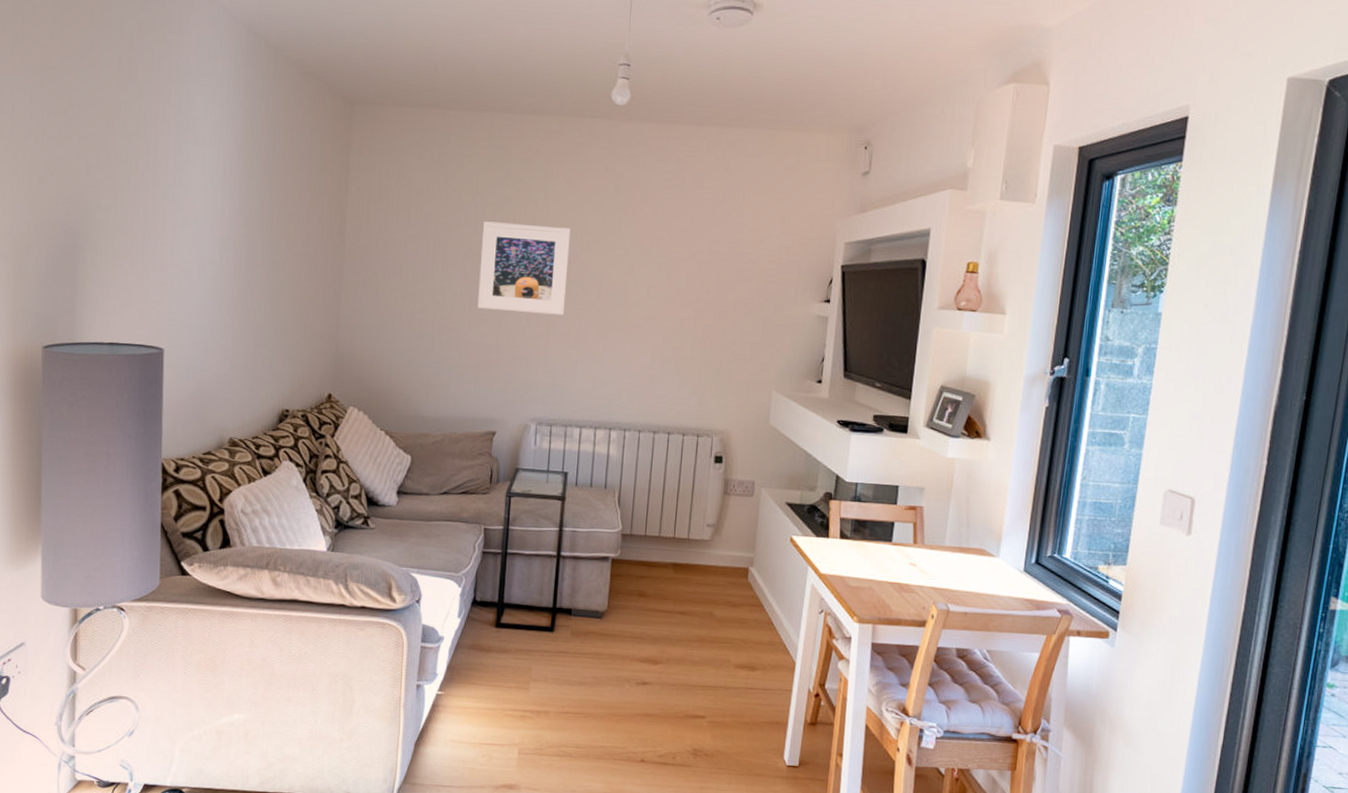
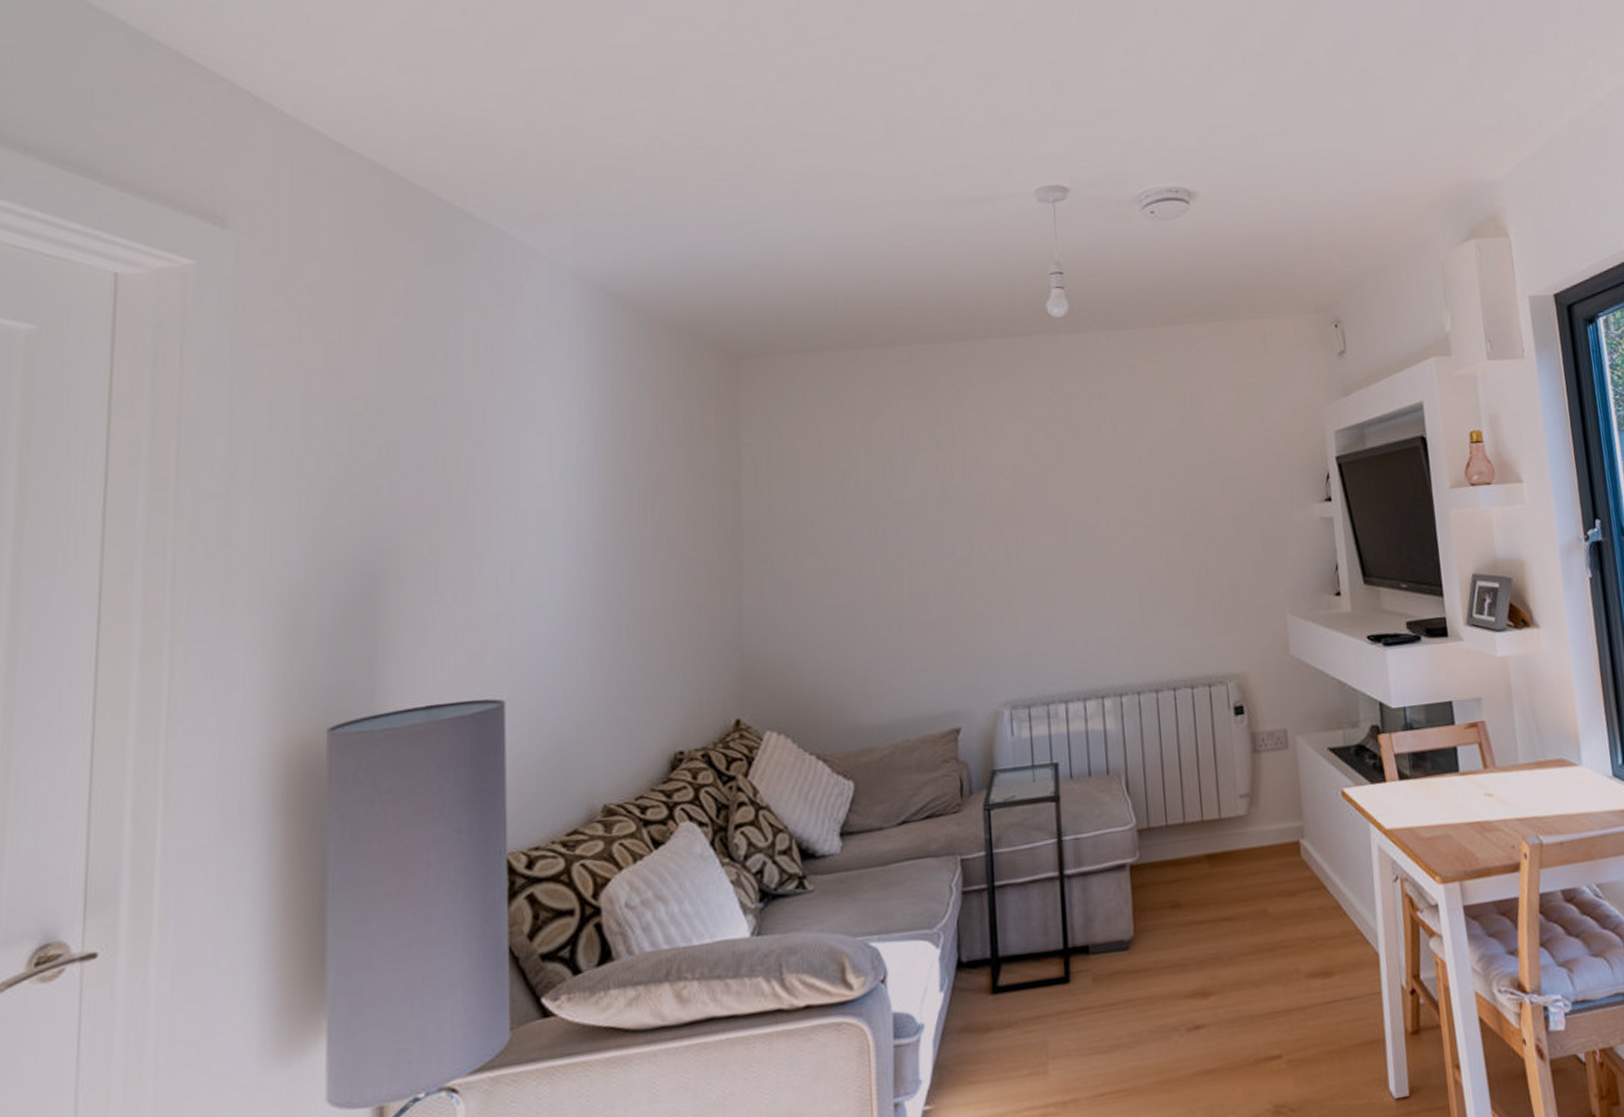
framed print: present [477,221,571,316] -> none [914,463,1026,577]

